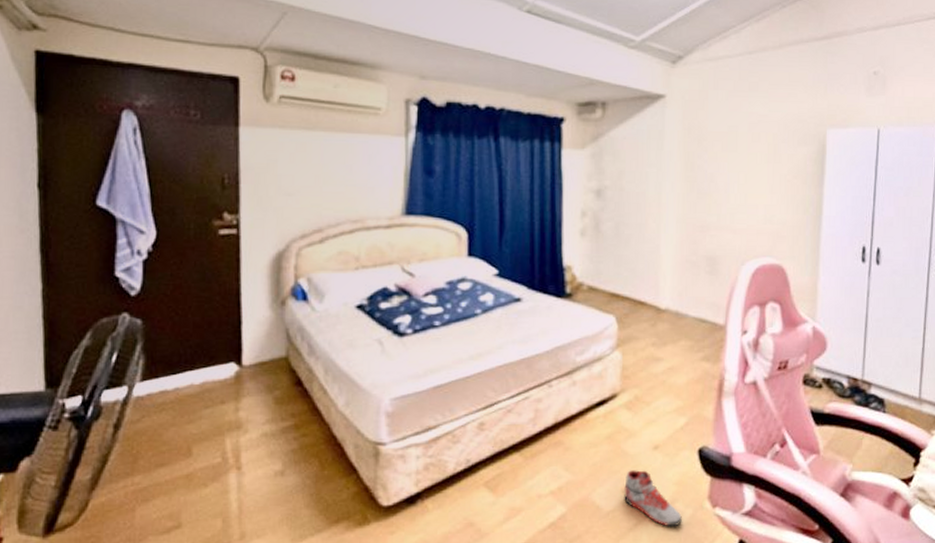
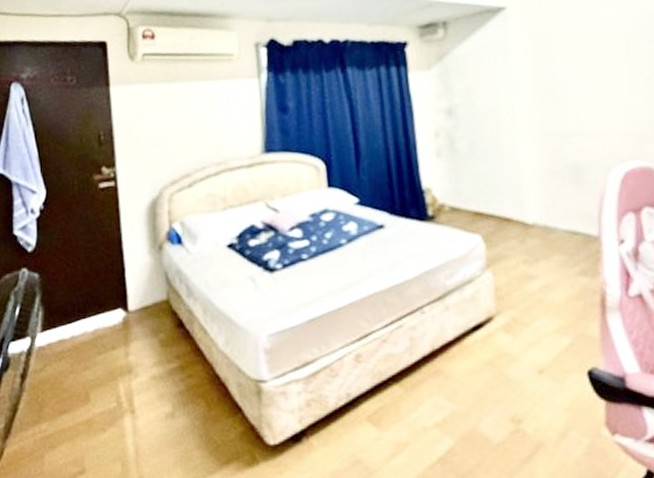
sneaker: present [624,470,682,527] -> none [512,396,580,458]

